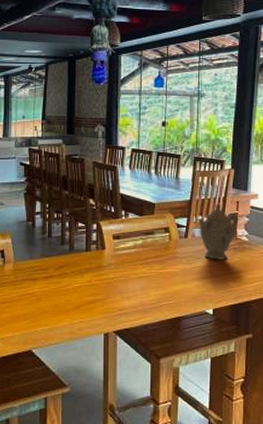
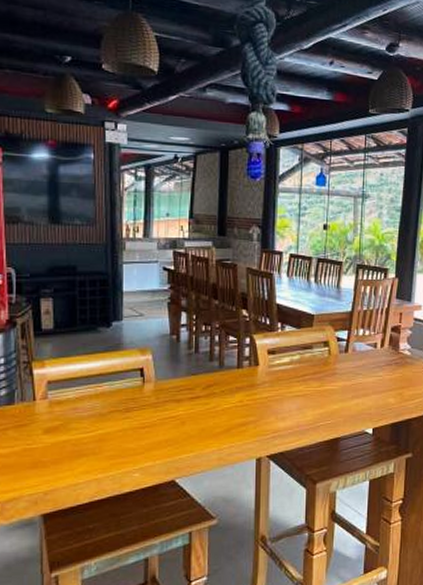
teapot: present [196,202,238,260] -> none [358,314,401,376]

